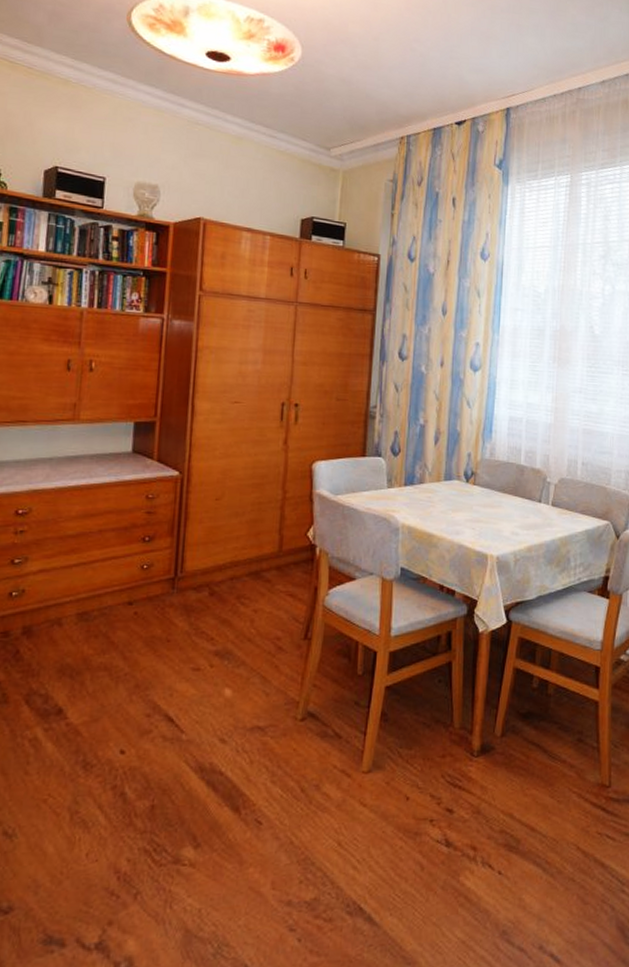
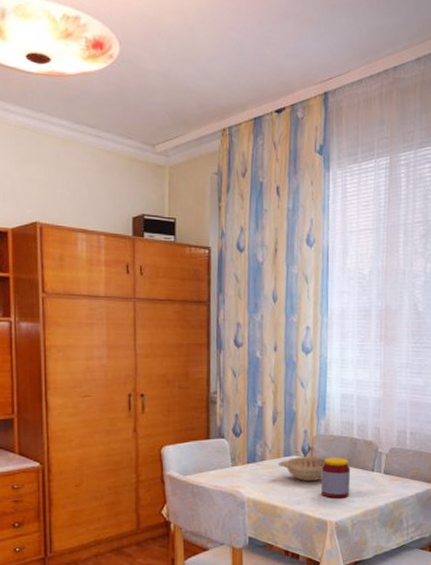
decorative bowl: none [437,481,489,510] -> present [277,456,326,482]
jar: none [483,485,516,530] -> present [321,457,351,498]

